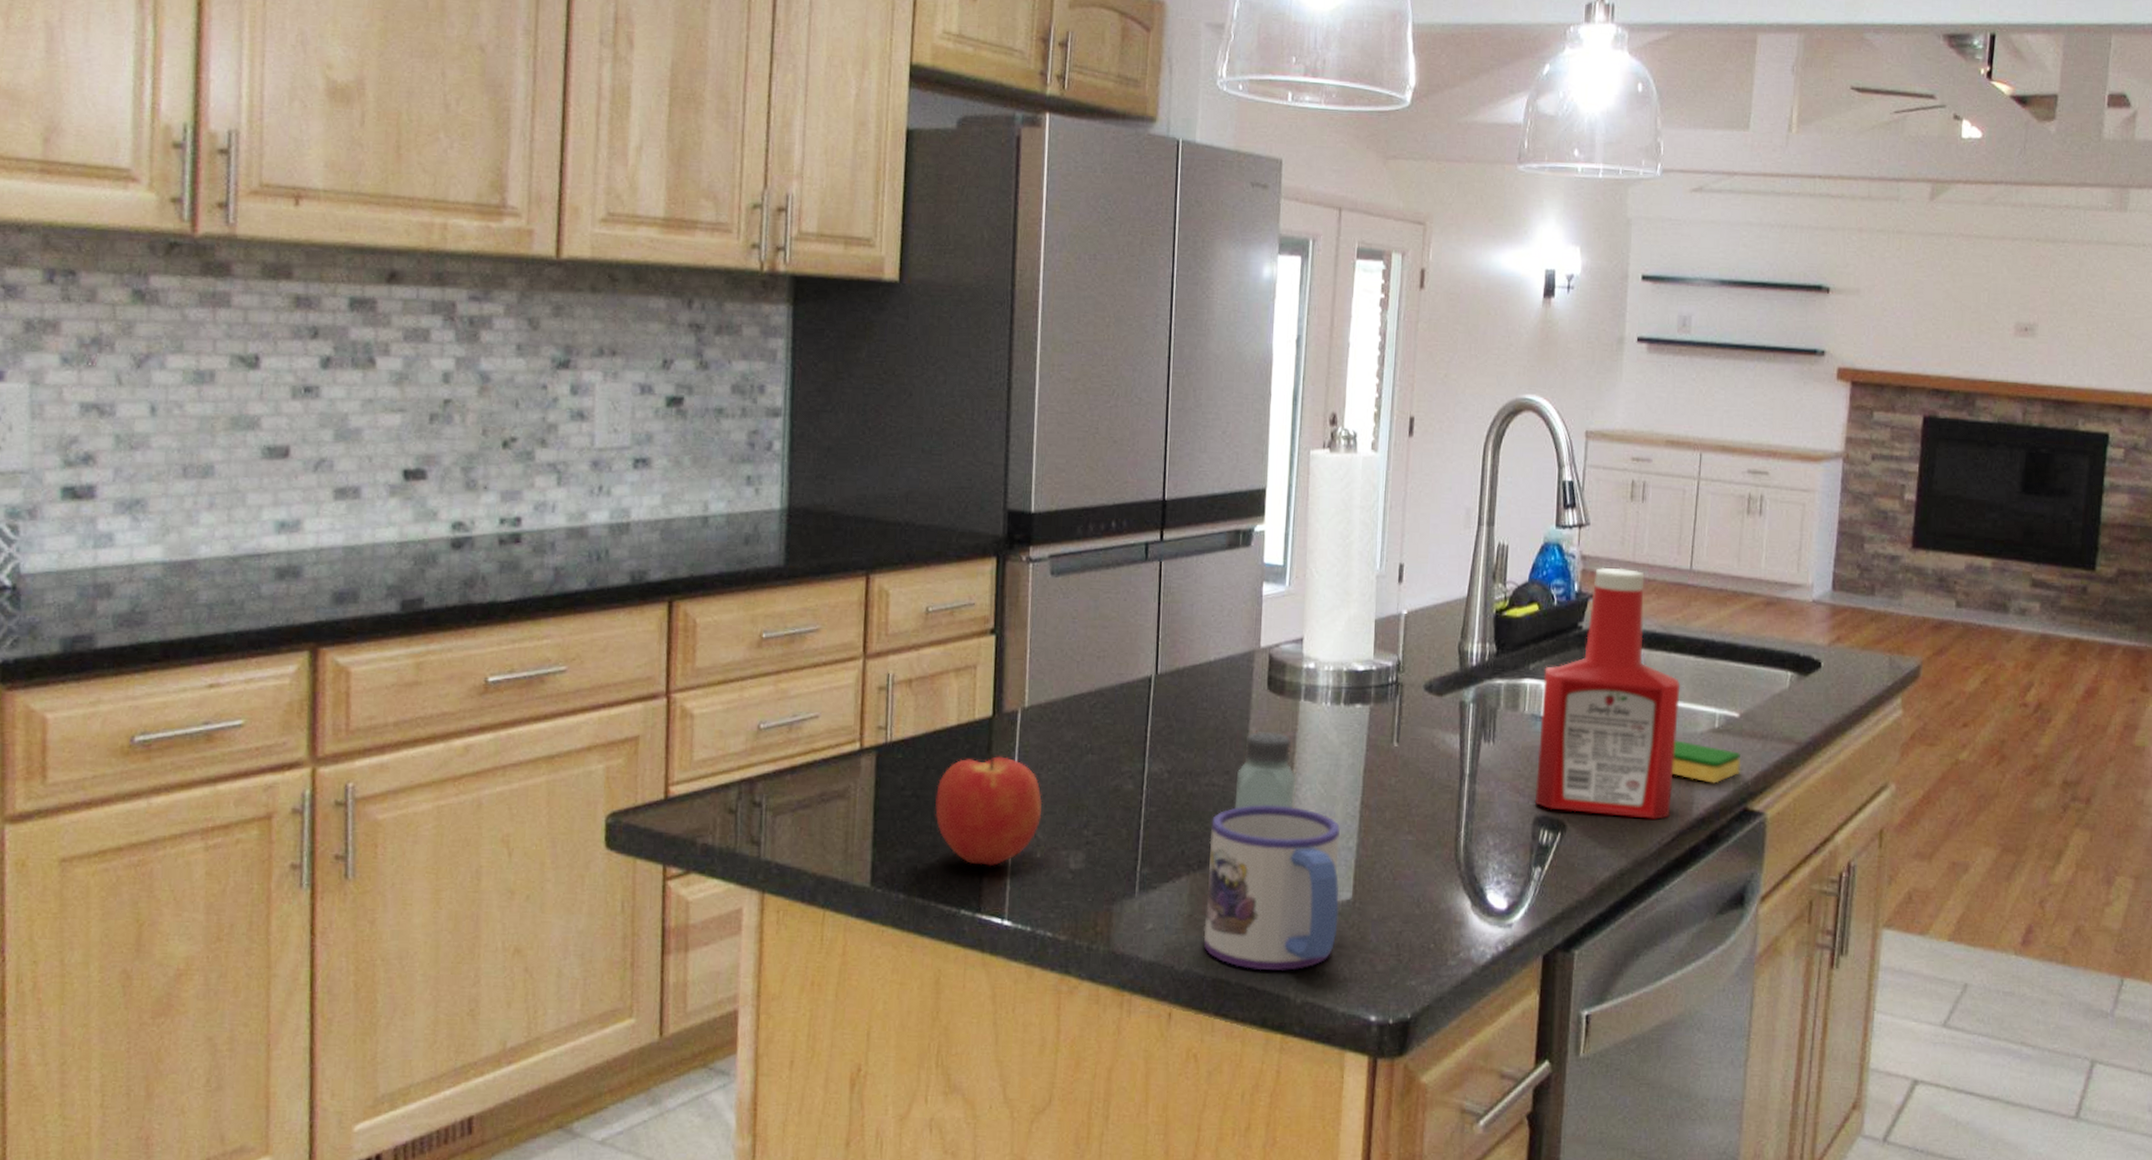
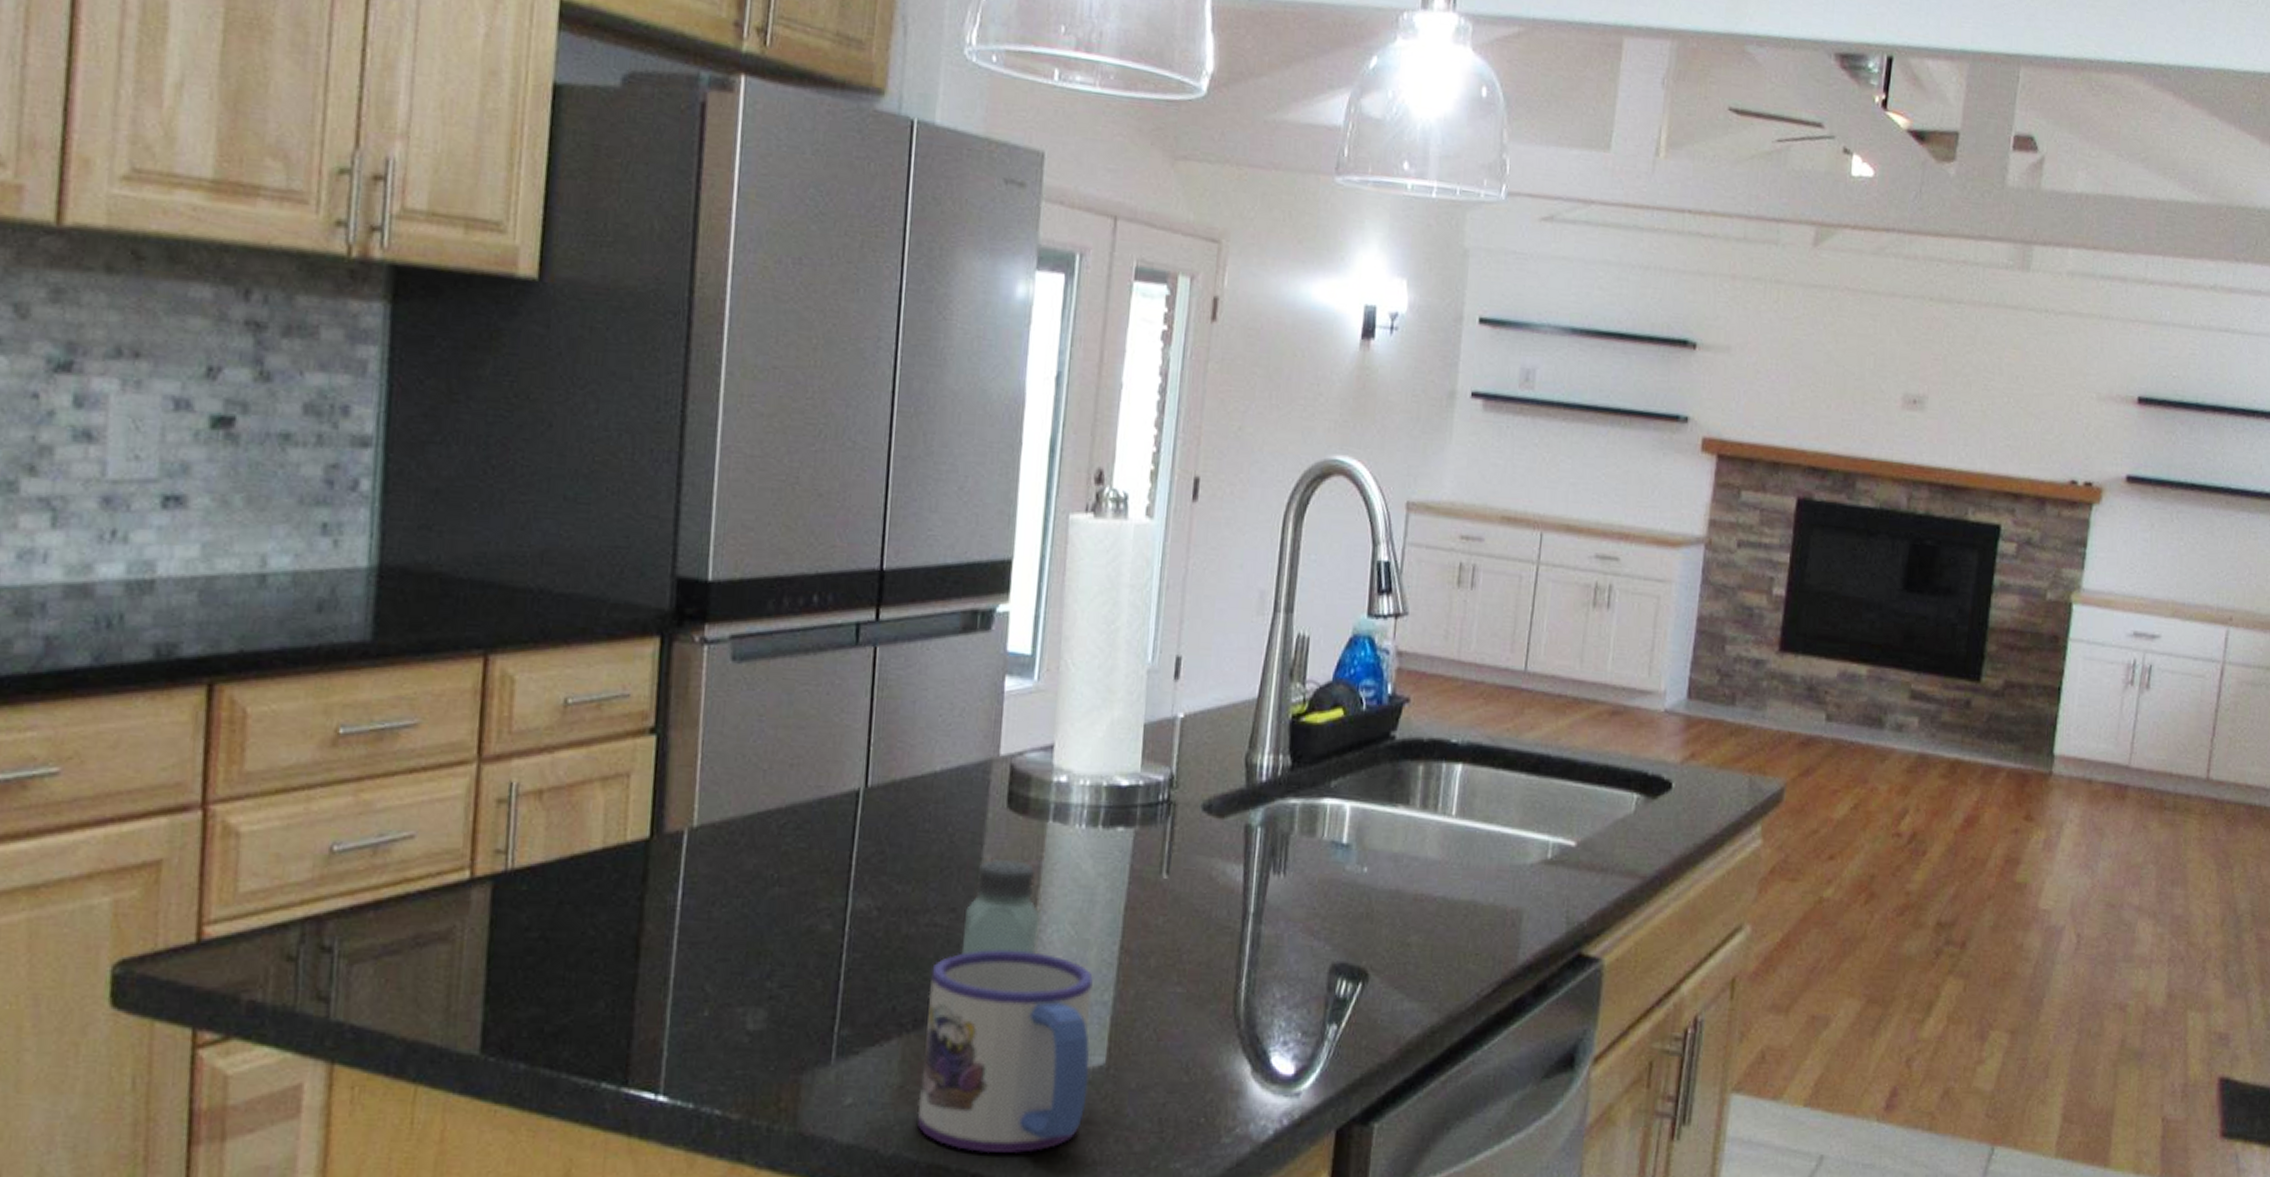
apple: present [935,755,1043,867] -> none [569,886,714,1028]
ketchup bottle: present [1535,568,1681,820] -> none [1332,666,1509,967]
dish sponge: present [1672,740,1741,784] -> none [1496,873,1576,925]

